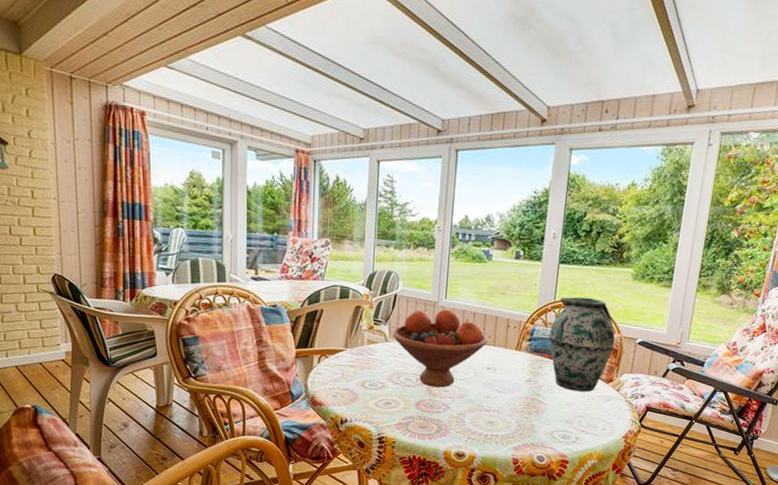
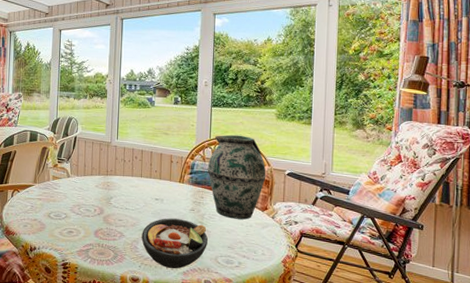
fruit bowl: present [393,309,487,388] -> none [74,148,154,217]
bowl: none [469,389,544,444] -> present [141,218,208,269]

